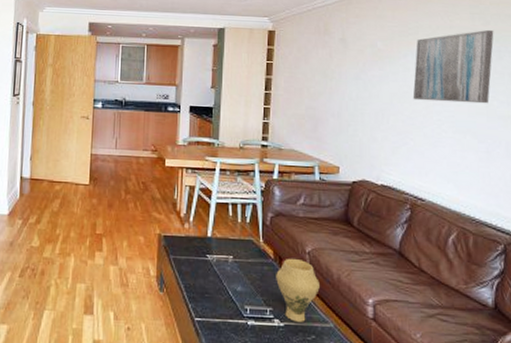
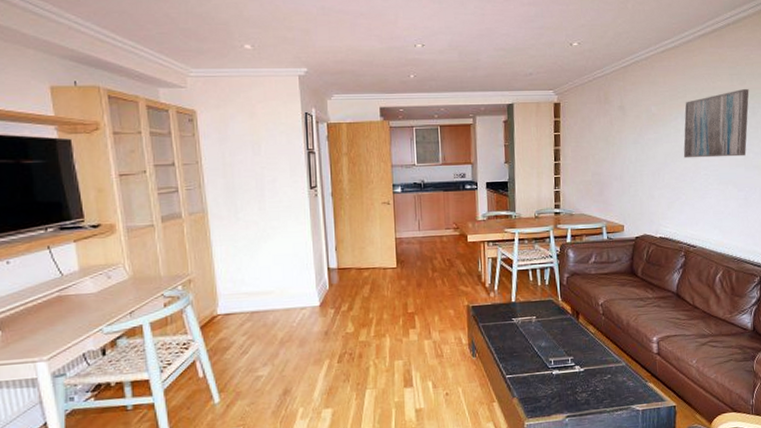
vase: present [276,258,320,322] -> none [574,311,612,366]

